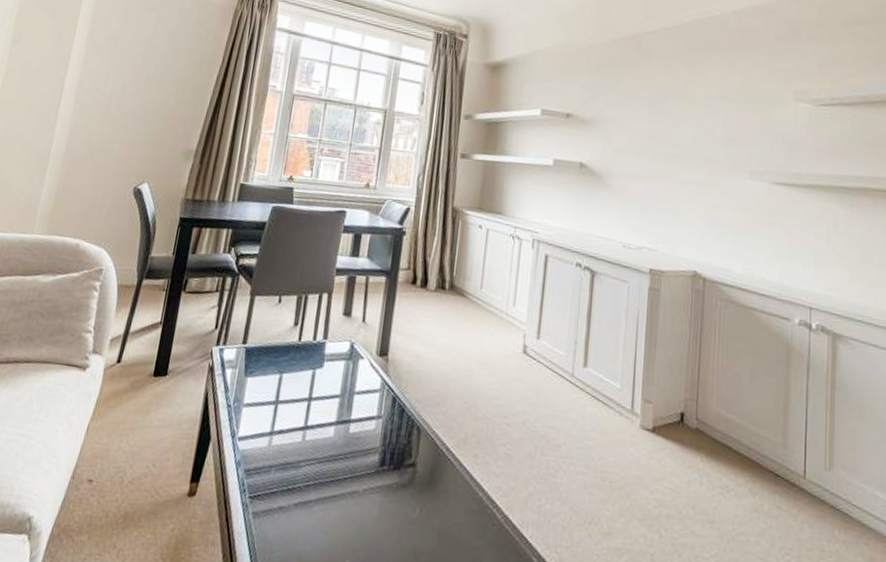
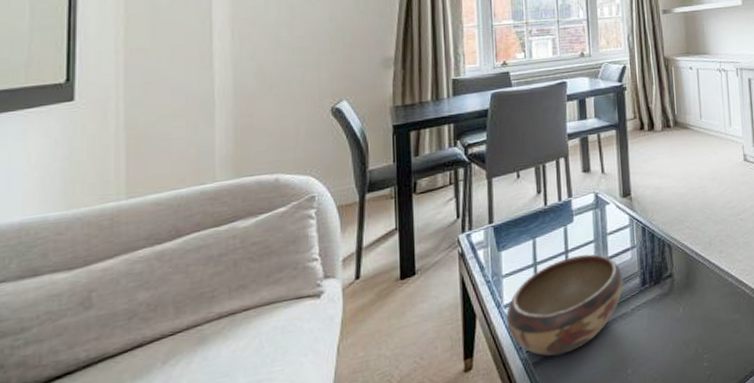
decorative bowl: none [236,406,362,515] -> present [506,254,623,357]

